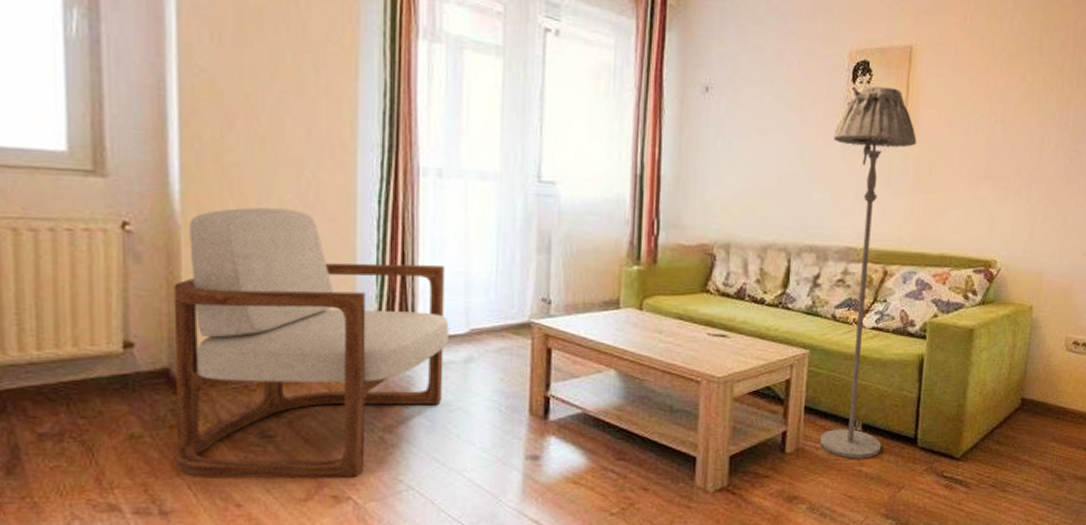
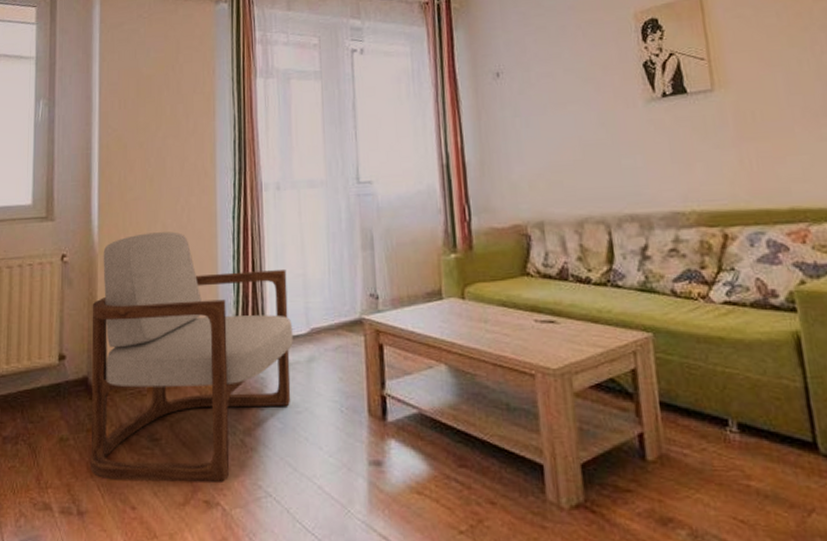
floor lamp: present [820,86,917,459] -> none [633,38,771,469]

